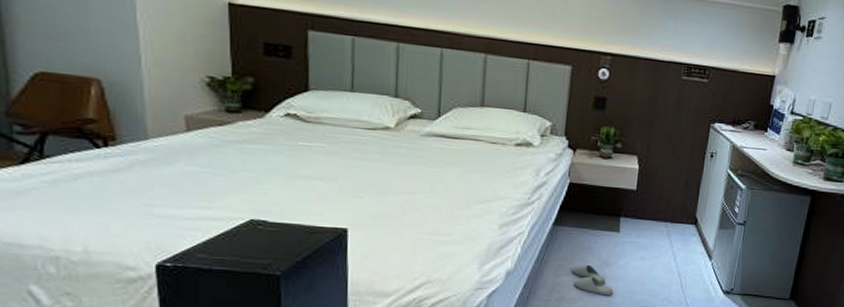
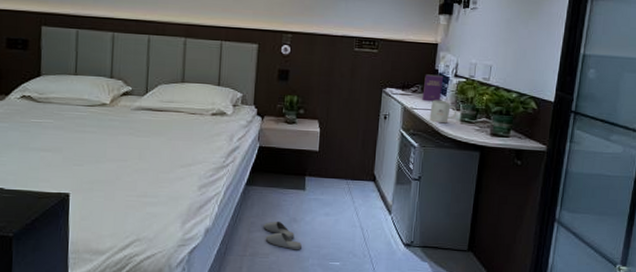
book: none [753,109,779,141] -> present [422,74,444,102]
mug: none [760,138,791,165] -> present [429,99,458,124]

